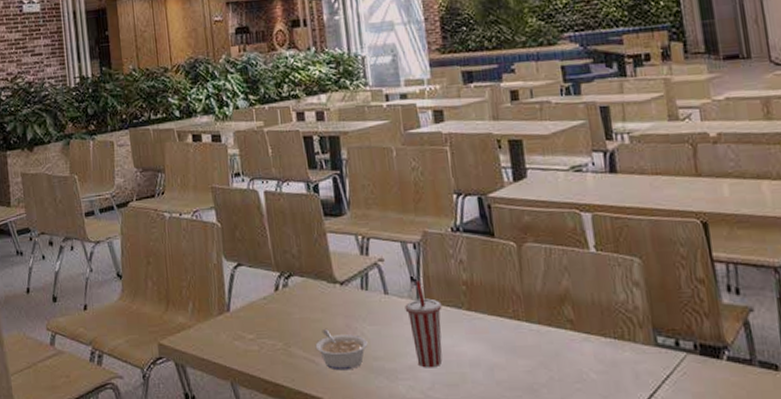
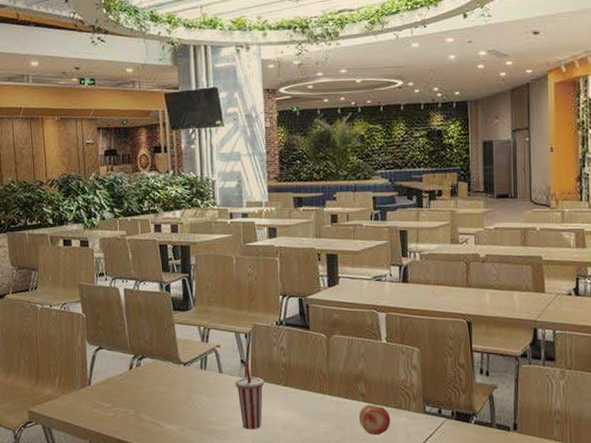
legume: present [315,329,368,371] -> none [160,400,204,432]
fruit: none [567,334,612,376] -> present [358,404,391,436]

